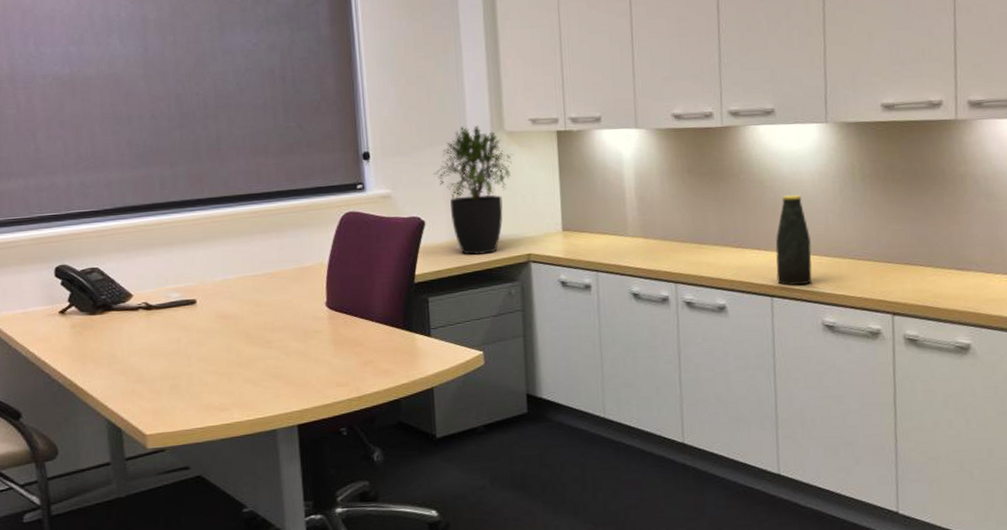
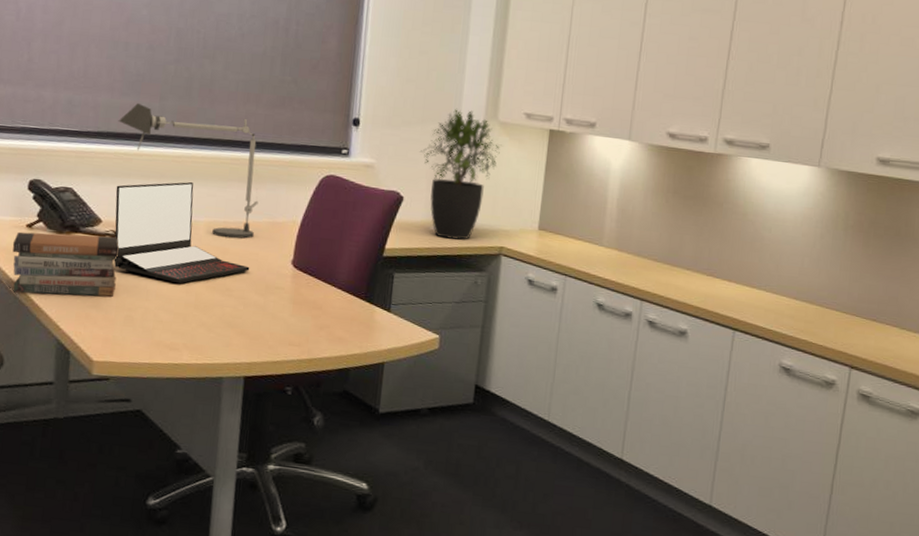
book stack: none [48,308,156,380] -> present [12,231,120,297]
desk lamp: none [132,171,284,292] -> present [118,102,259,239]
laptop: none [141,241,286,344] -> present [114,181,250,284]
bottle: present [775,194,812,286] -> none [742,232,783,324]

